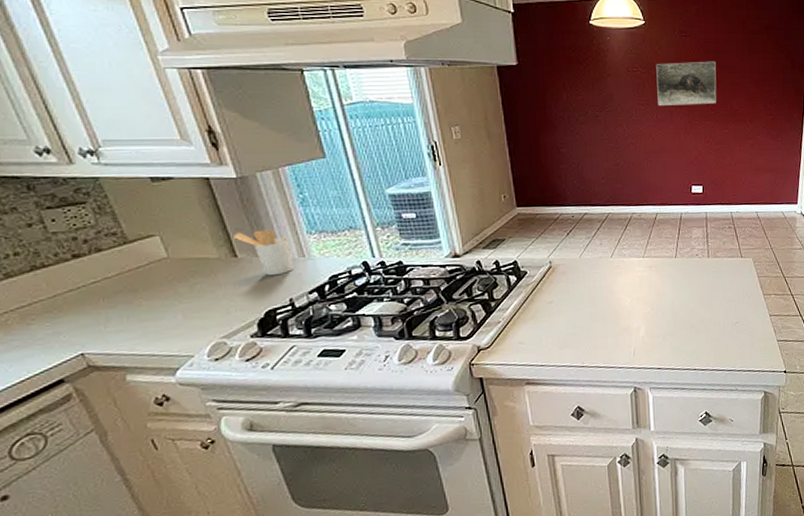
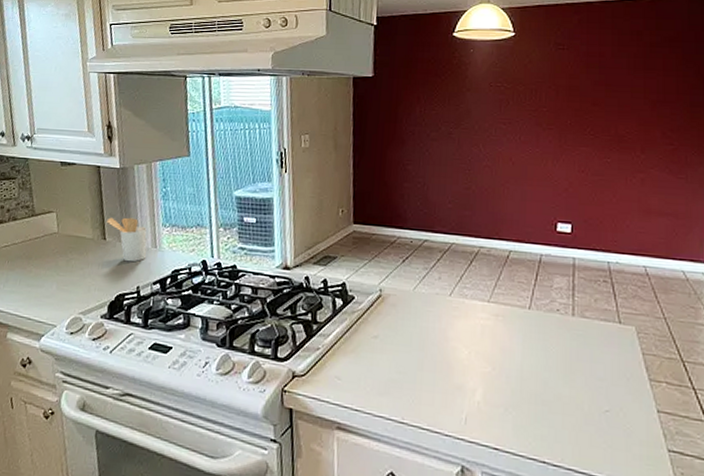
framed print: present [656,61,717,105] -> none [523,77,599,127]

